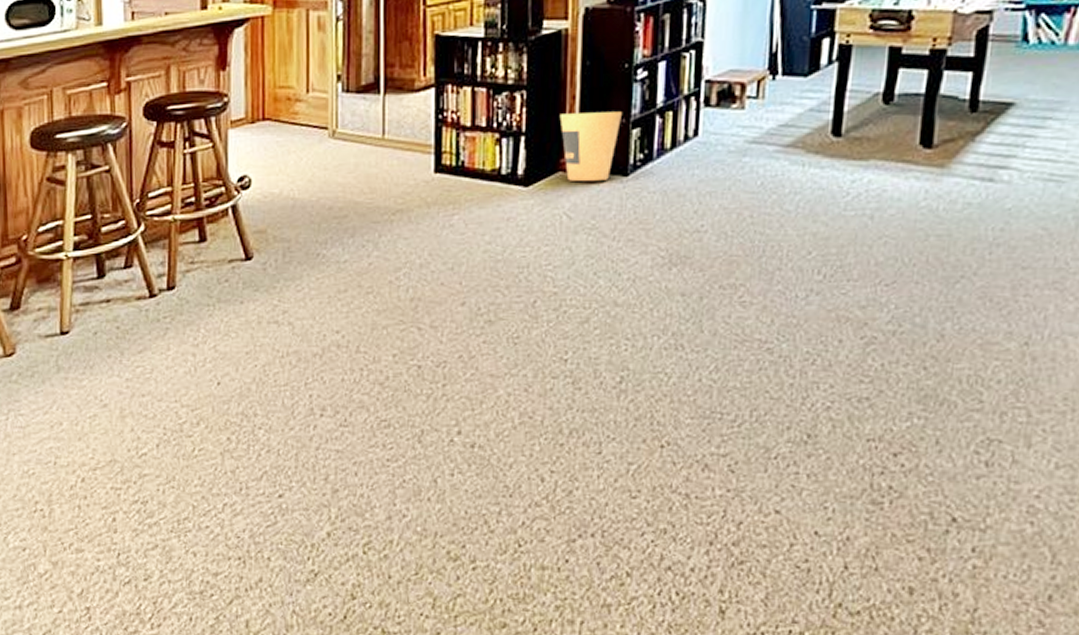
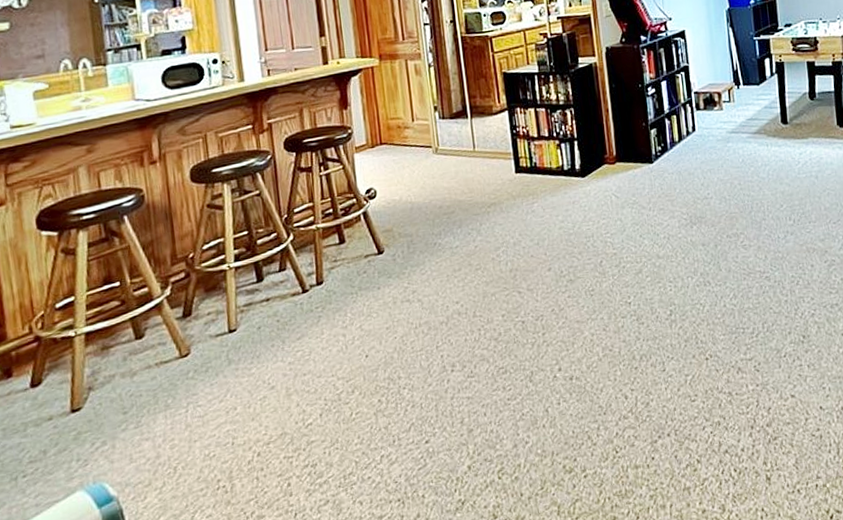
trash can: present [559,111,622,181] -> none [599,118,643,171]

